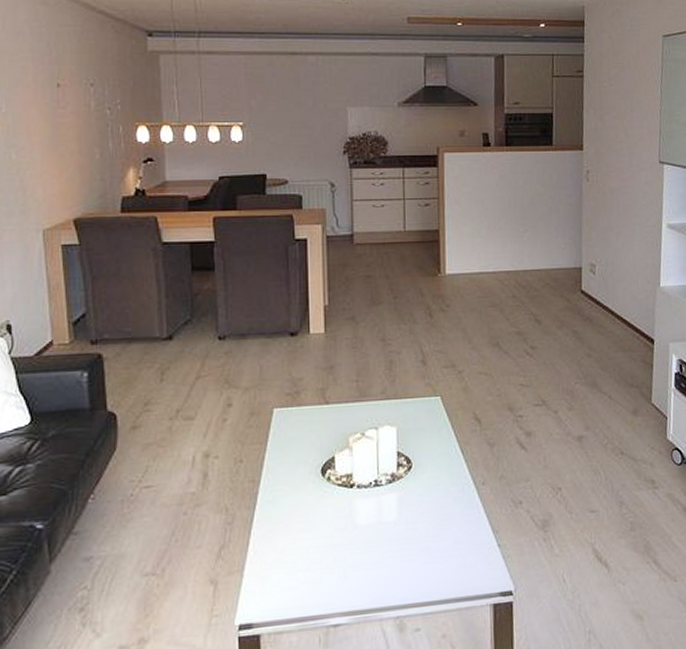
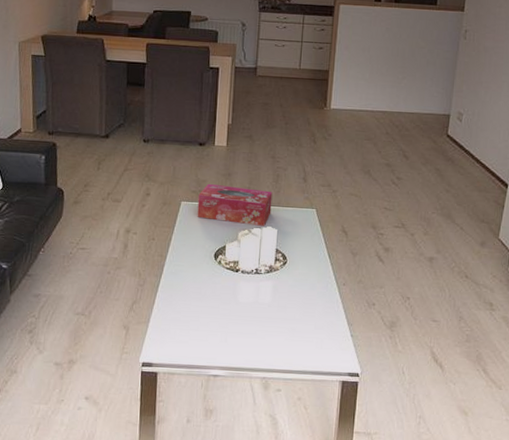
tissue box: none [294,381,387,427] -> present [197,183,273,226]

